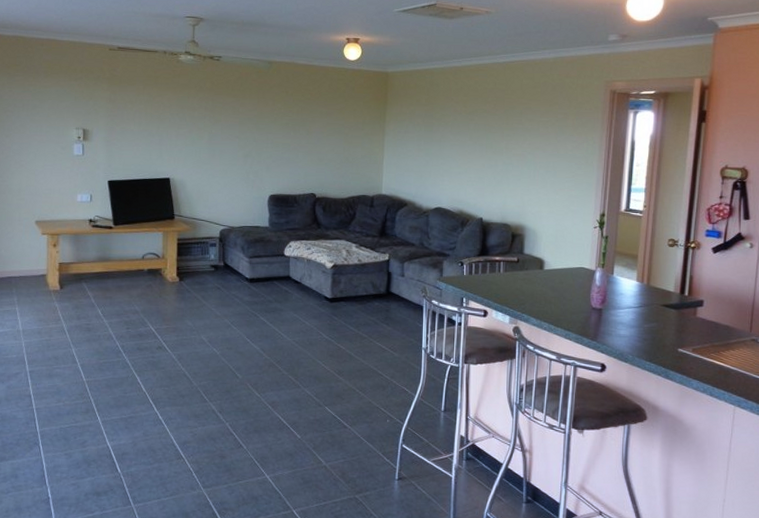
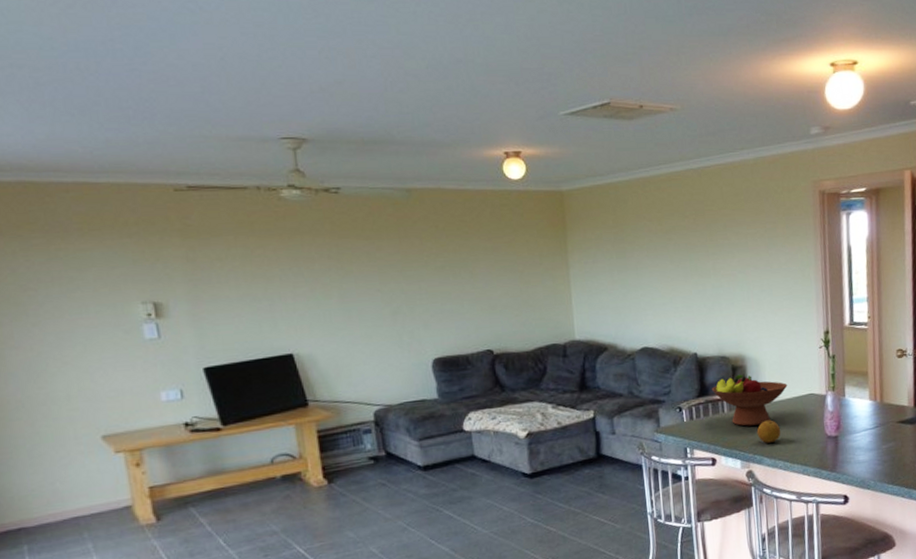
fruit bowl: none [492,241,561,288] -> present [712,374,788,426]
fruit: none [527,285,550,305] -> present [756,420,781,443]

